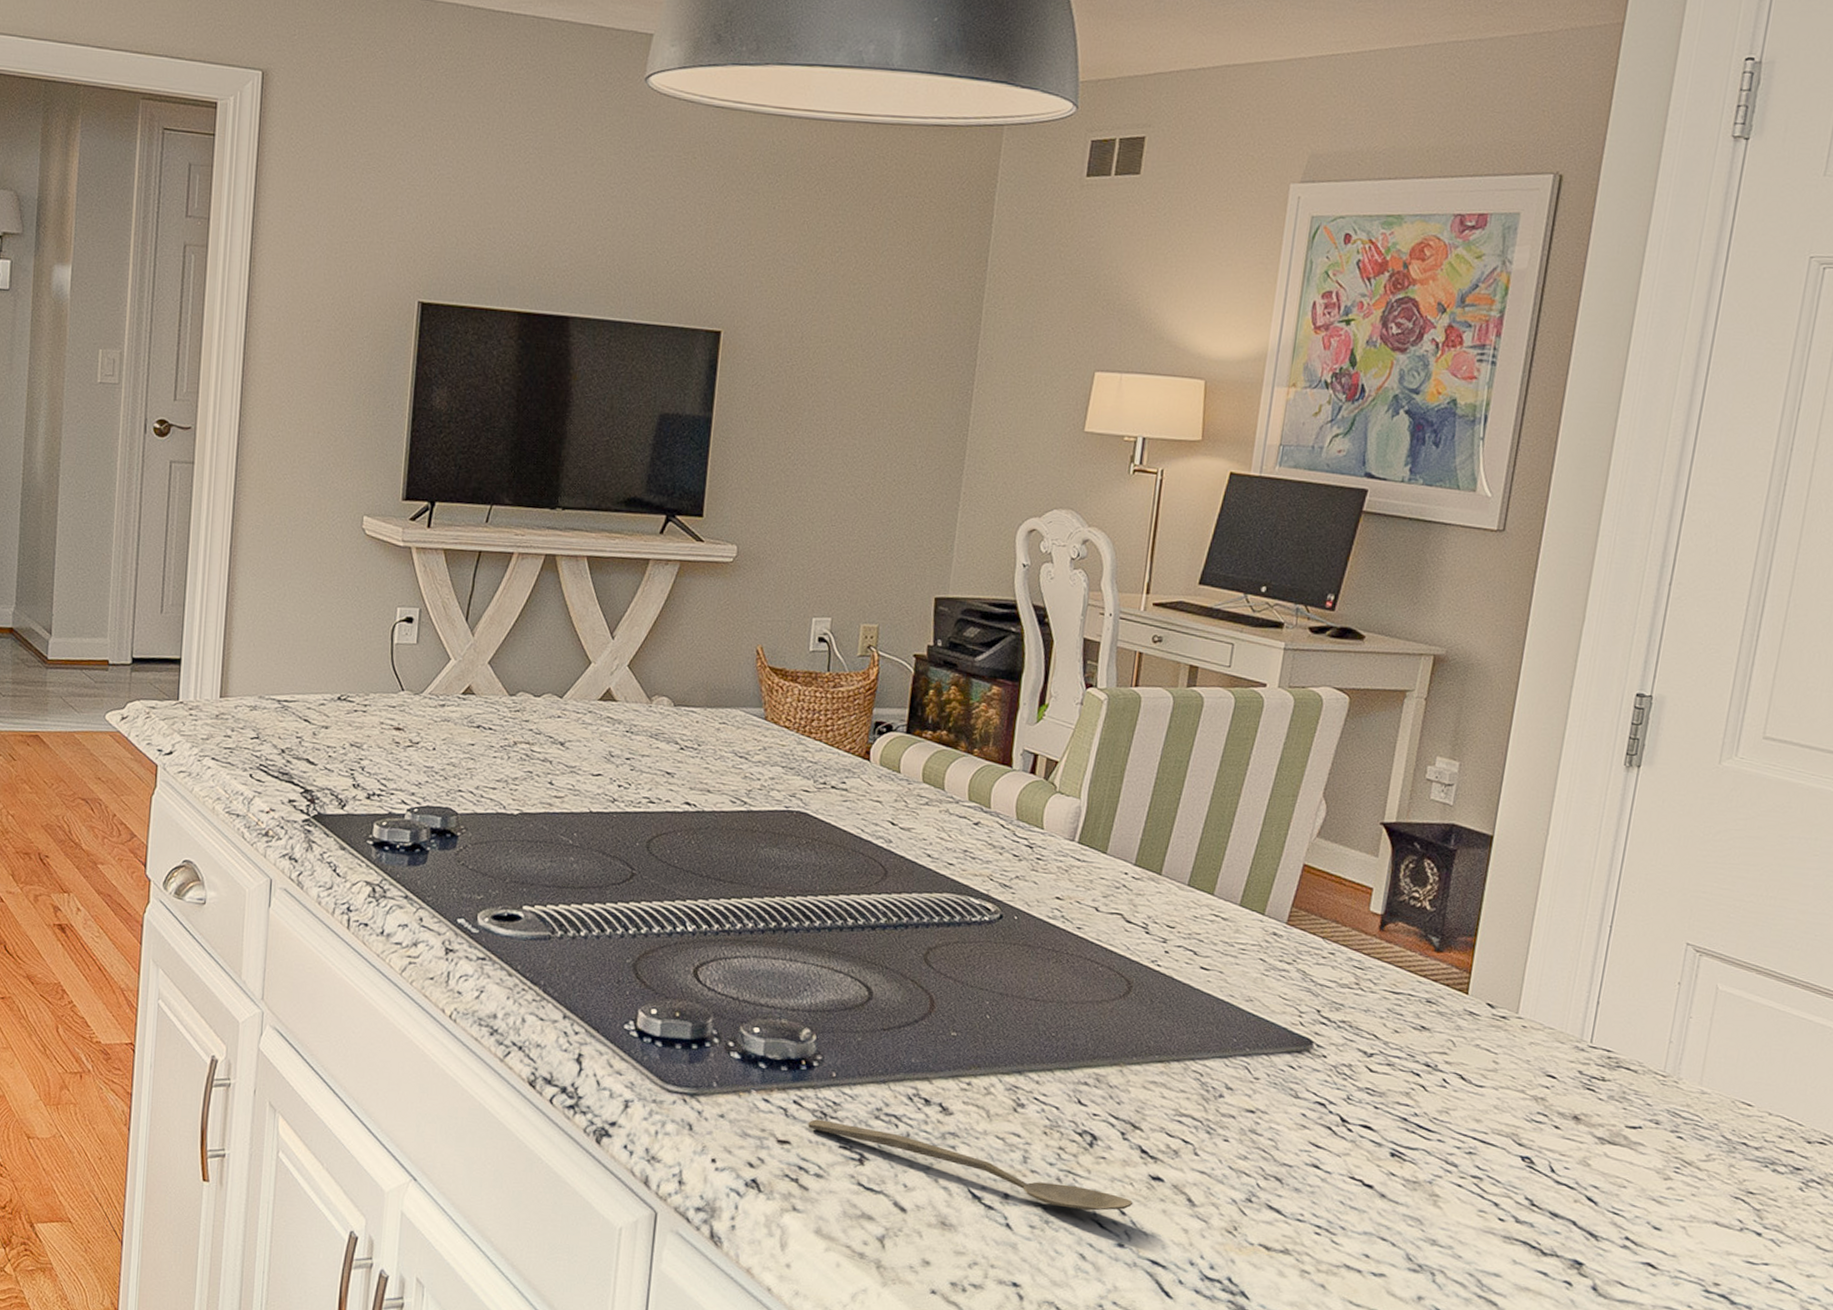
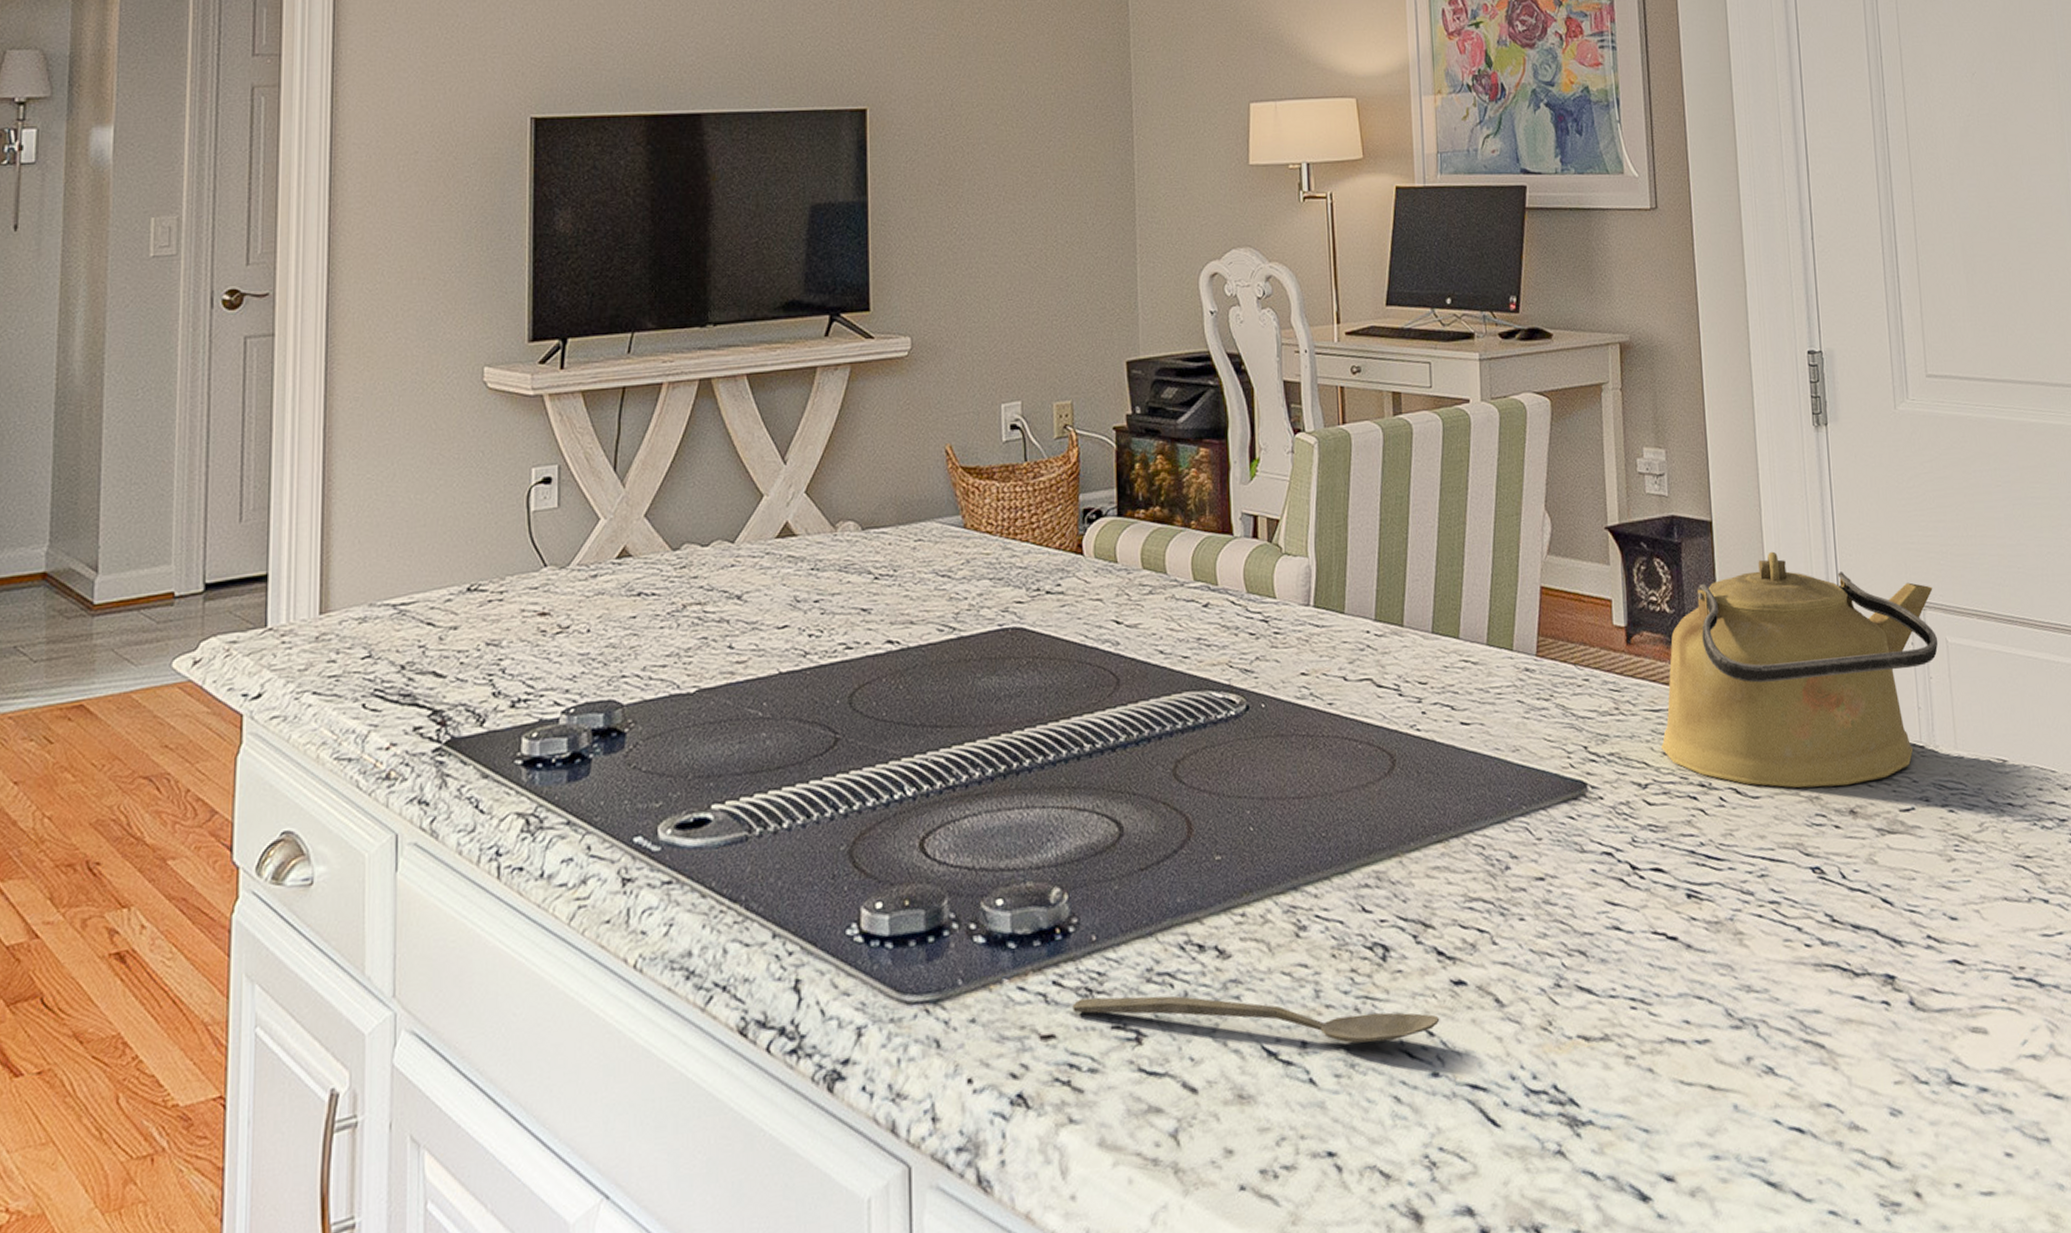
kettle: none [1394,874,1716,1096] -> present [1661,551,1938,789]

